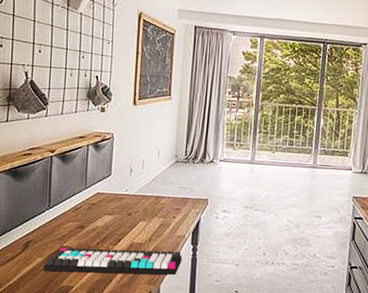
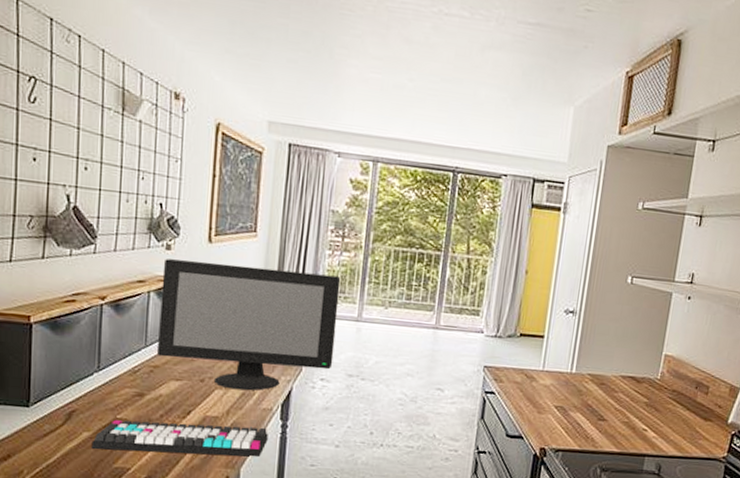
computer monitor: none [94,119,237,222] -> present [156,259,341,391]

